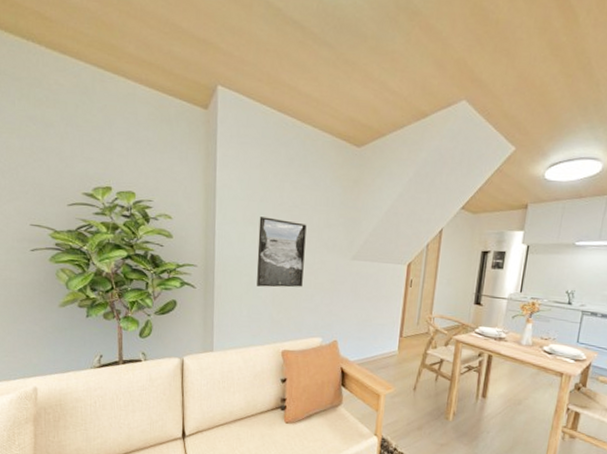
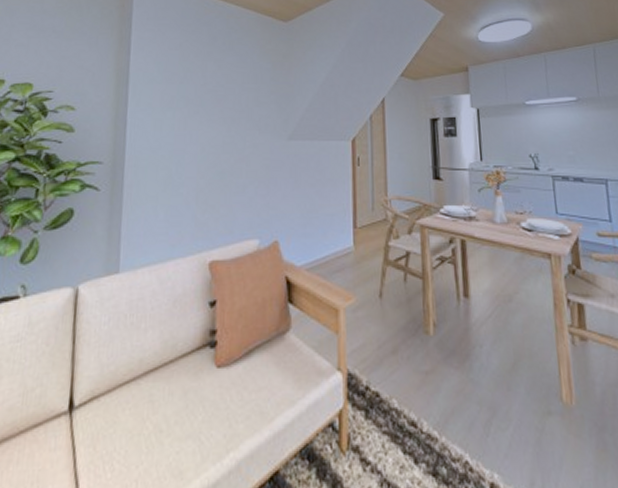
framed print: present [257,217,307,288] -> none [176,100,234,181]

